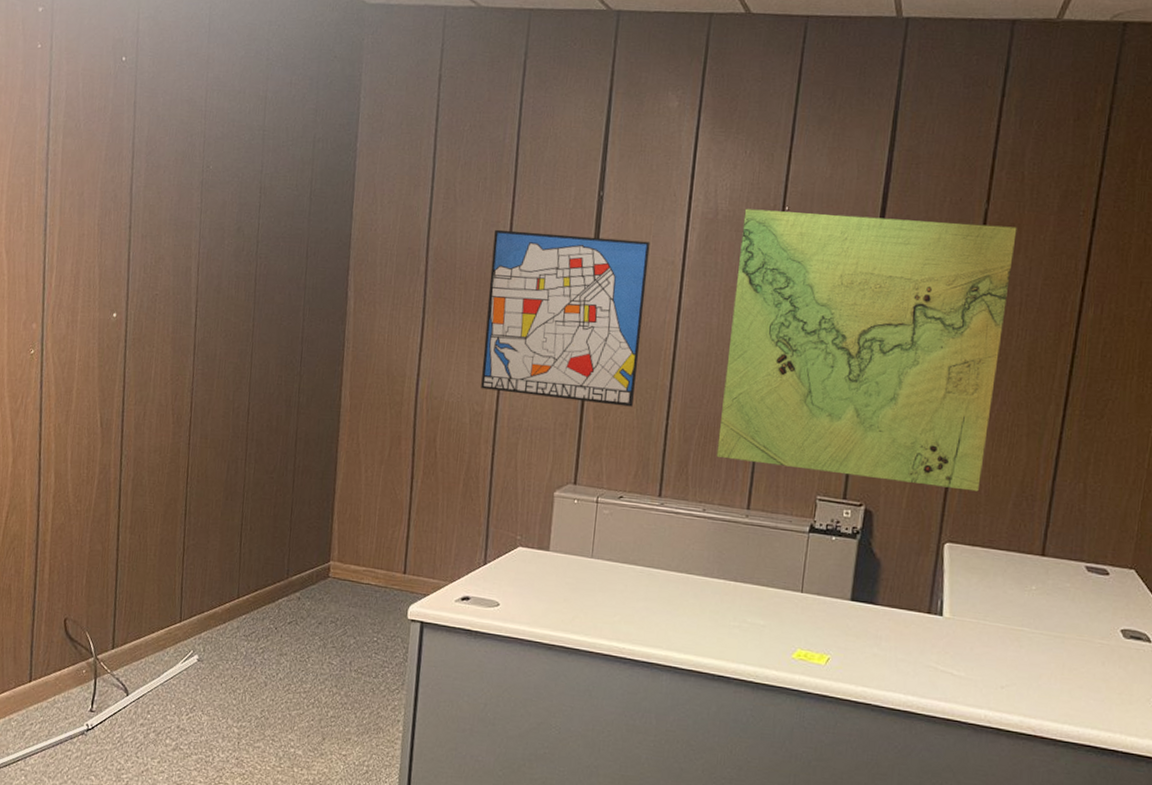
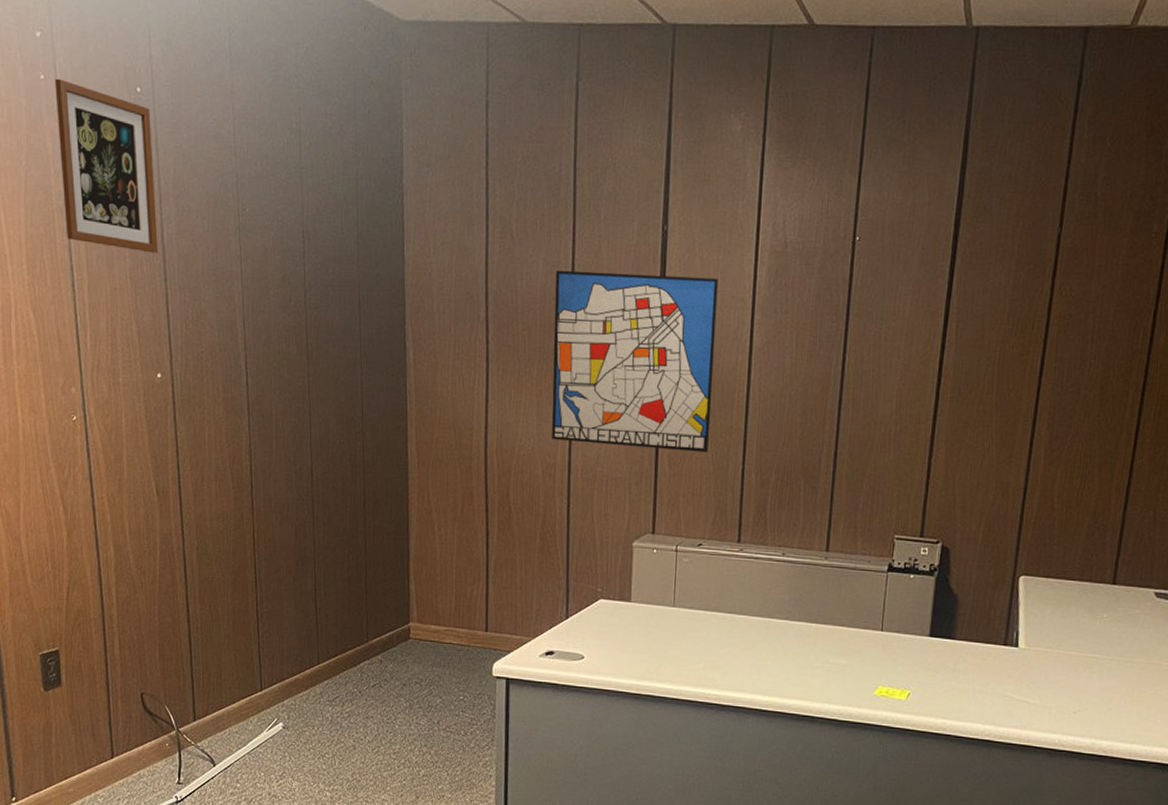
picture frame: none [45,47,132,204] -> present [55,78,158,253]
map: present [716,208,1017,492] -> none [794,240,1090,524]

